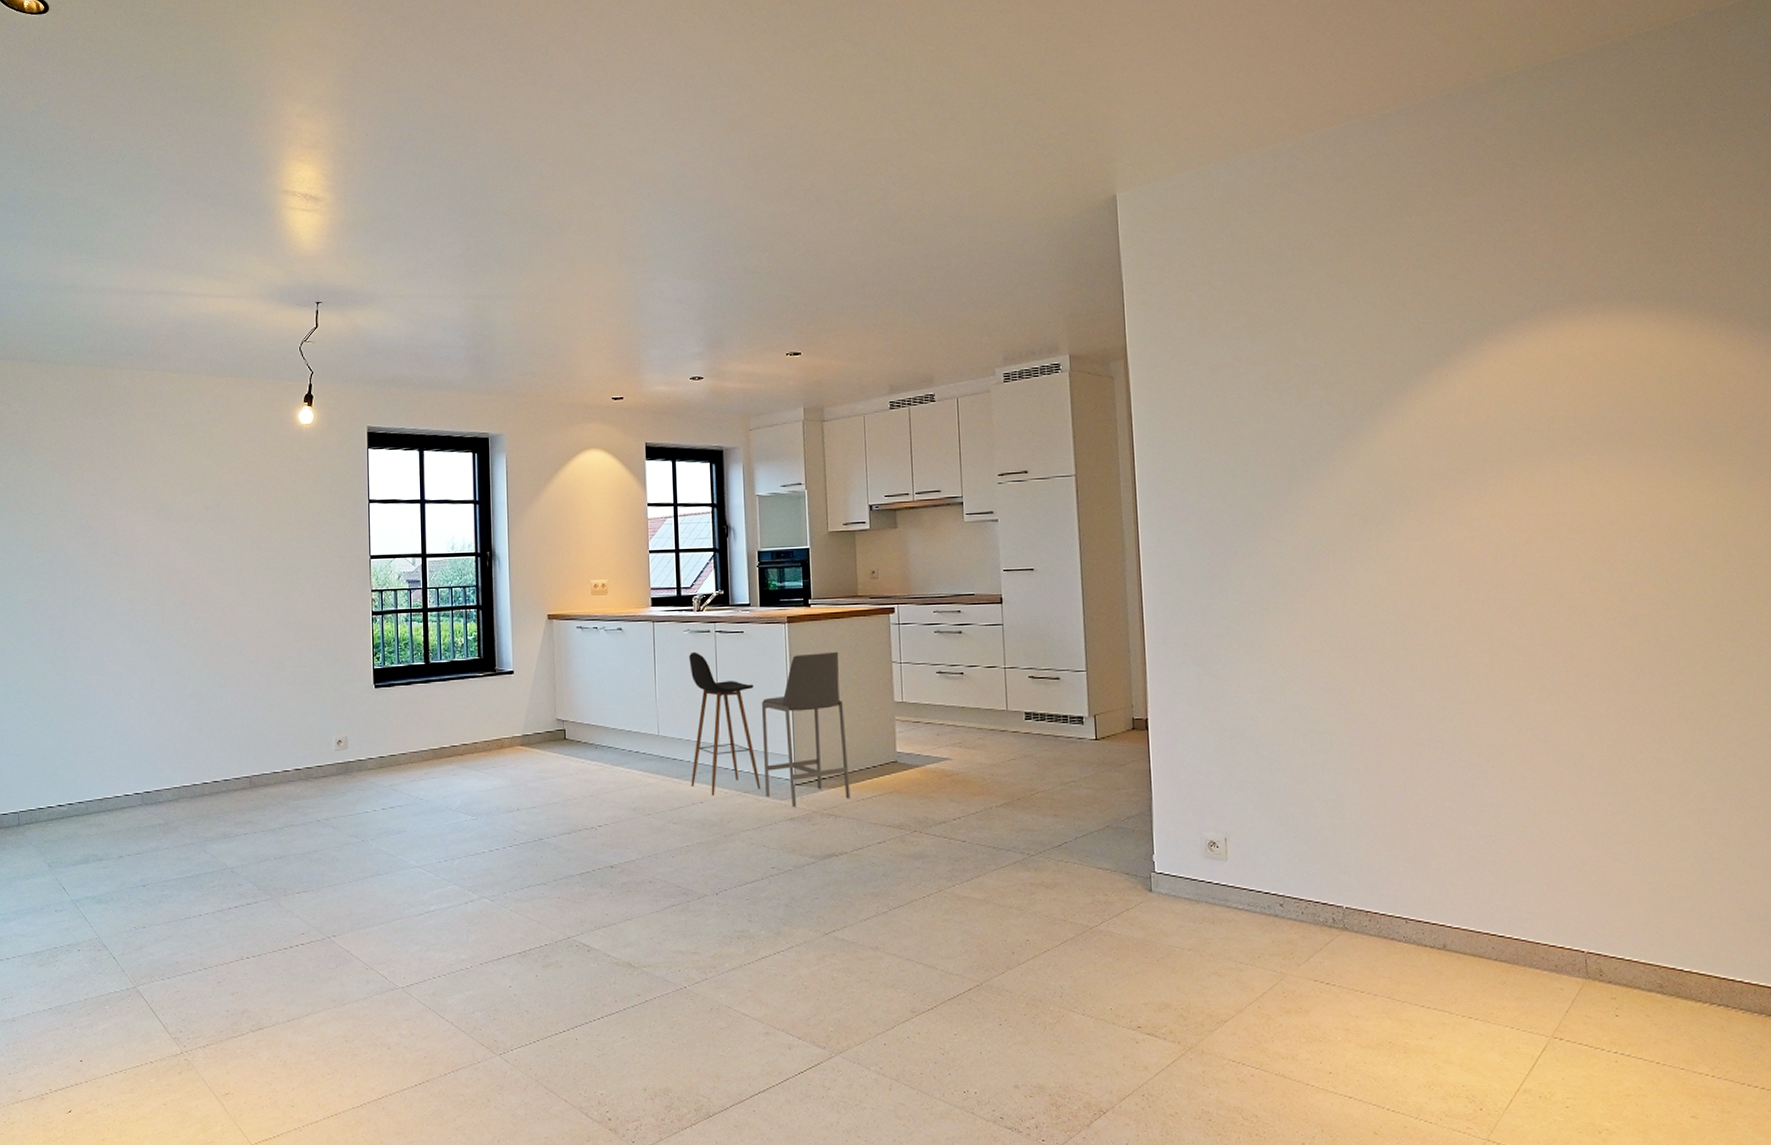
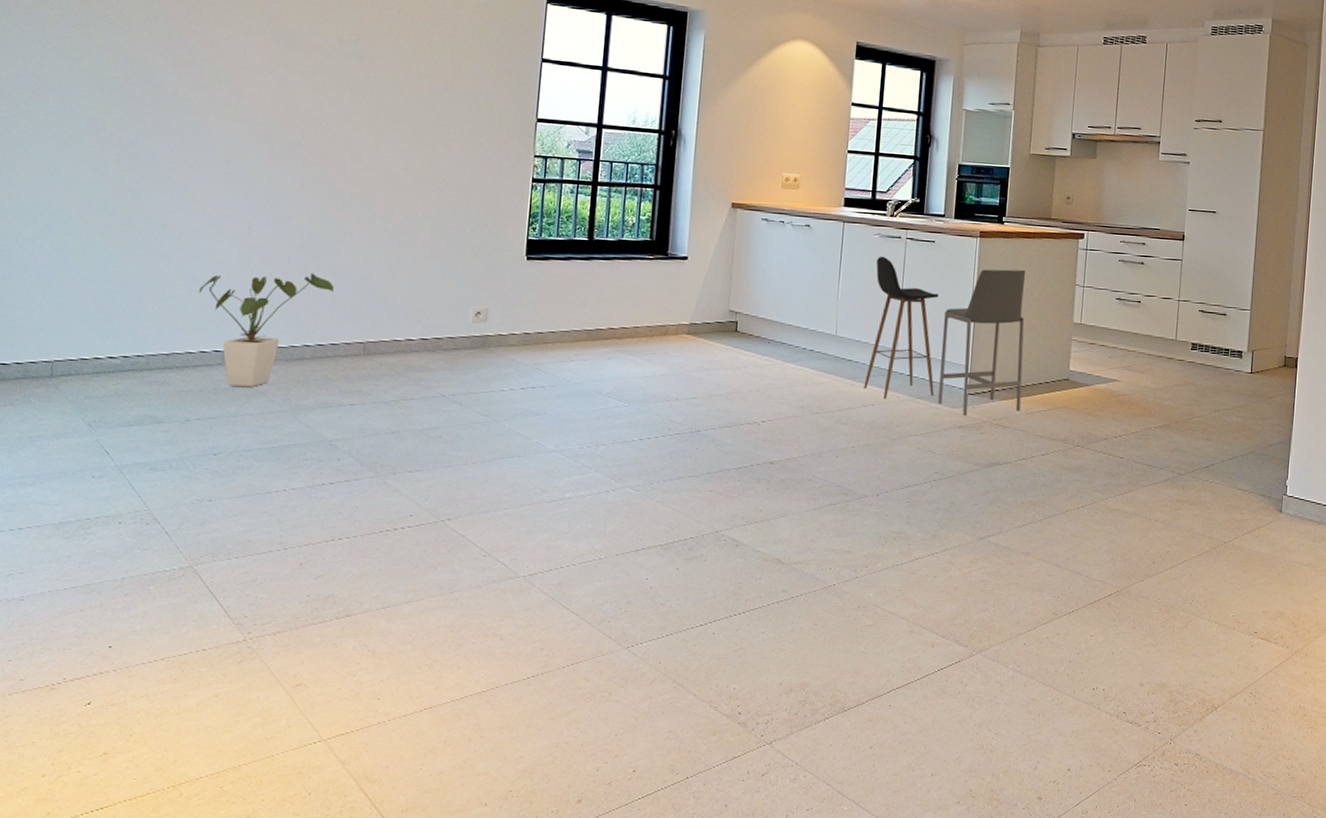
house plant: none [119,717,221,825] -> present [198,273,334,388]

